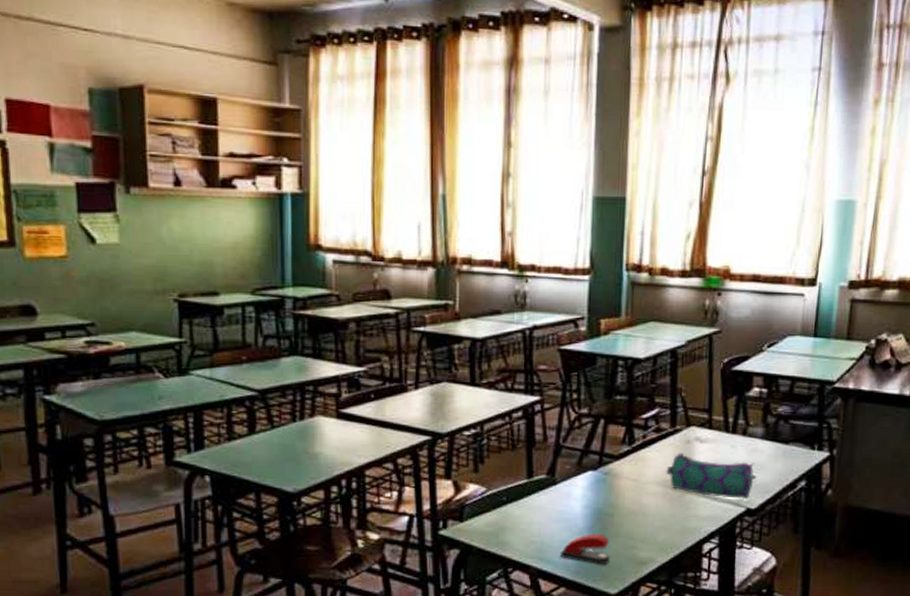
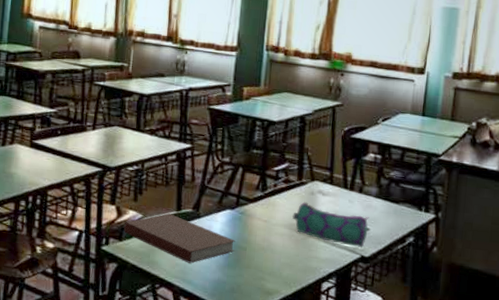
notebook: none [464,483,600,539] -> present [123,213,235,264]
stapler: present [560,534,610,564] -> none [199,263,241,291]

